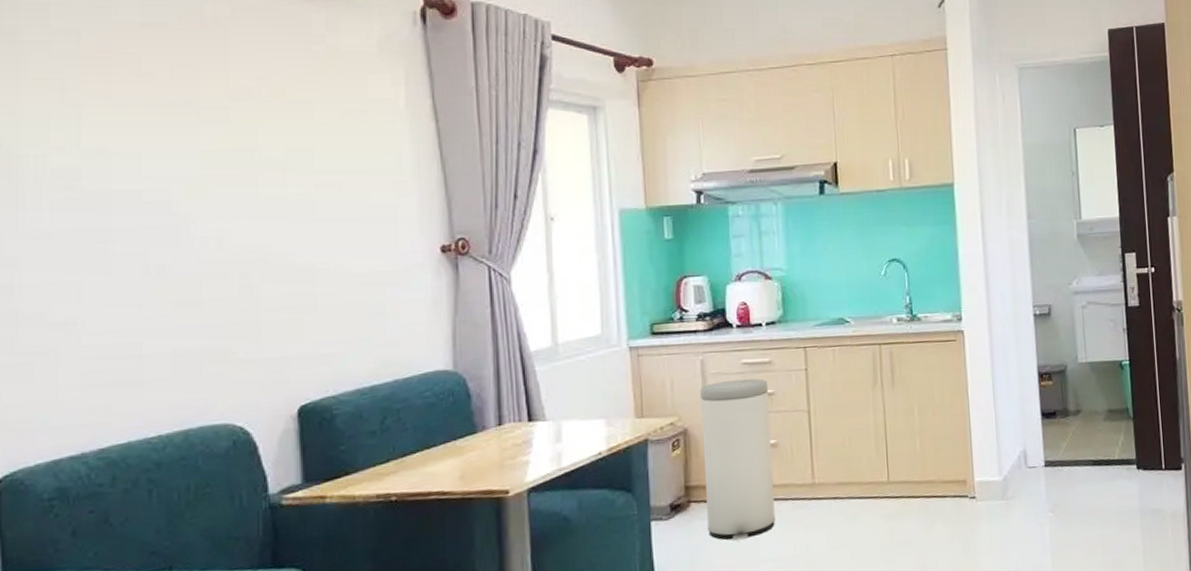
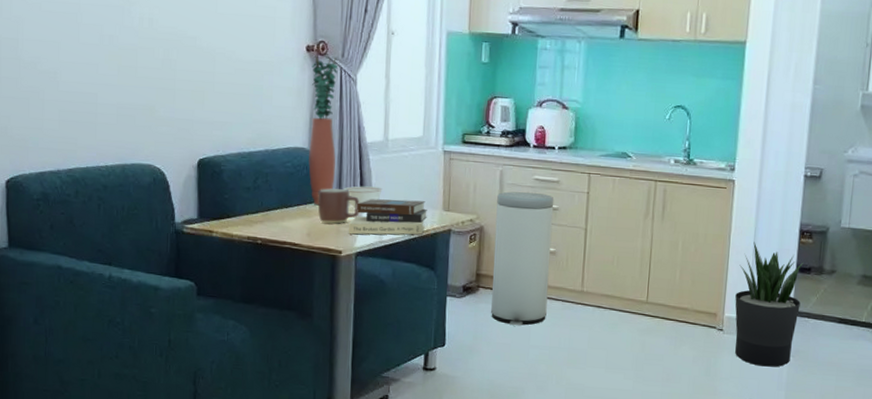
vase: none [450,256,492,439] -> present [308,55,339,206]
mug: none [471,412,528,459] -> present [318,188,360,224]
bowl: none [503,403,556,434] -> present [342,186,382,208]
books: none [514,411,616,468] -> present [348,198,427,235]
planter: none [982,393,1052,530] -> present [735,242,803,367]

